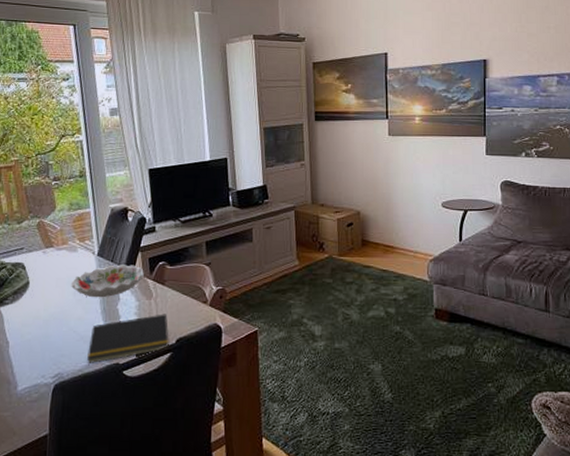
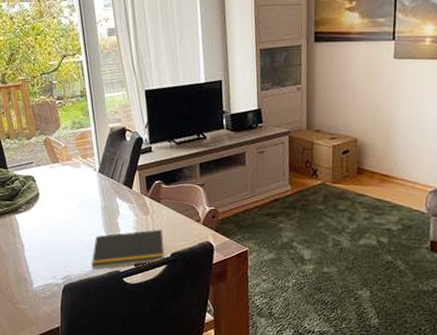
decorative bowl: present [71,264,144,298] -> none [76,181,141,212]

